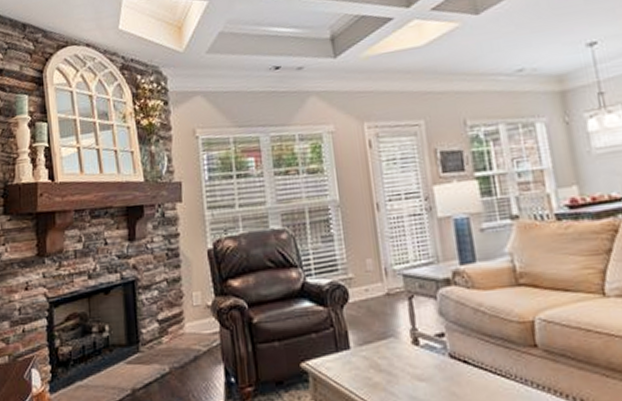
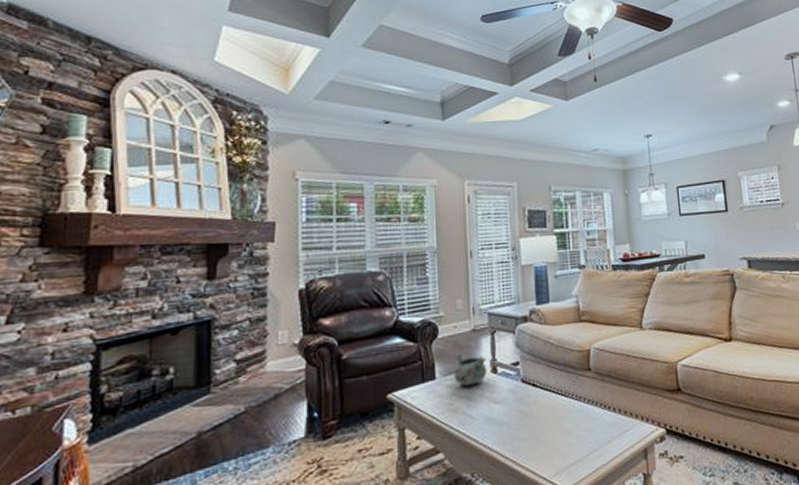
decorative bowl: none [369,320,408,359] -> present [454,352,487,386]

